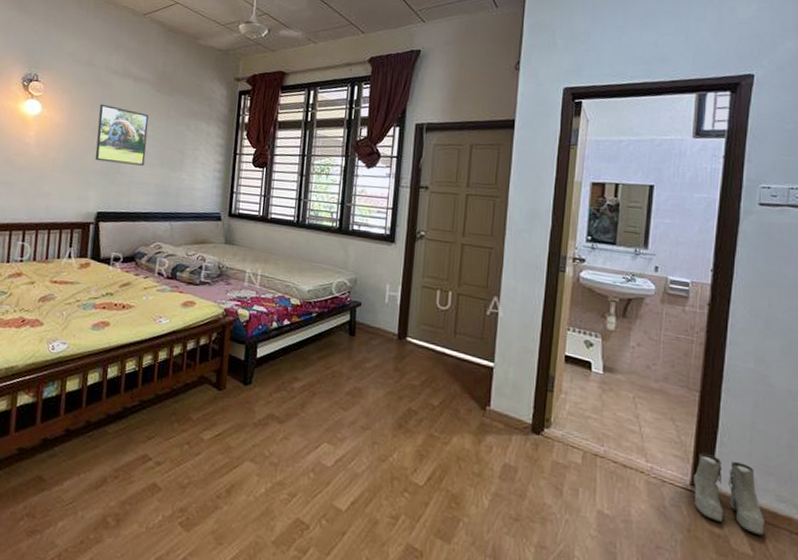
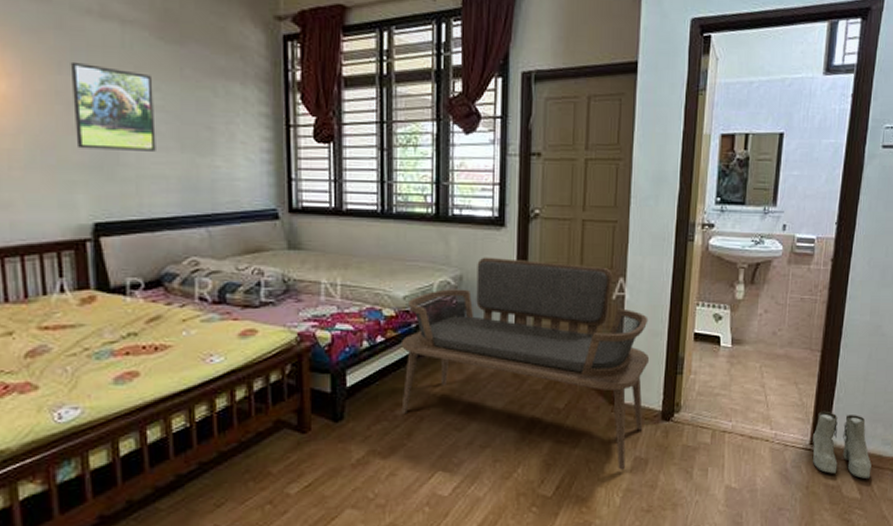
bench: none [298,265,521,474] -> present [401,257,650,470]

